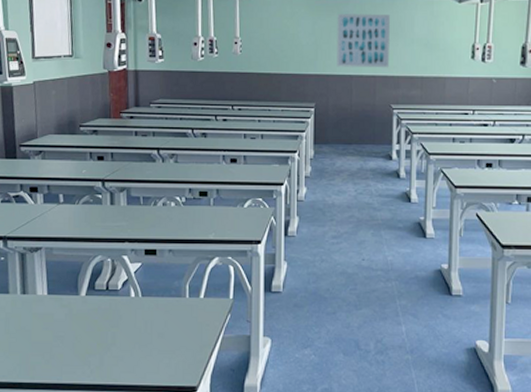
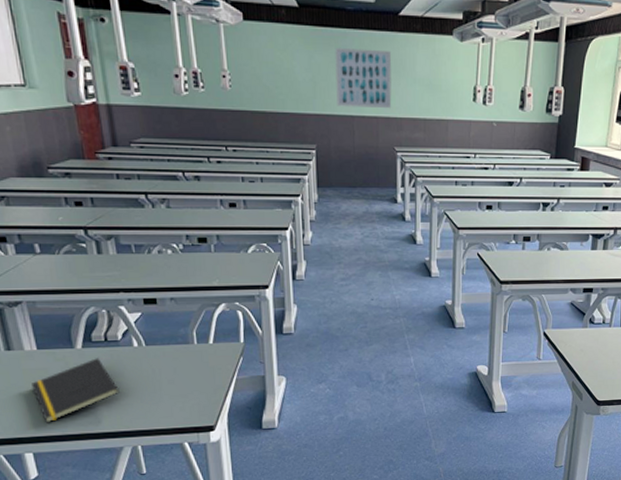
notepad: none [38,306,113,370] -> present [32,358,120,423]

